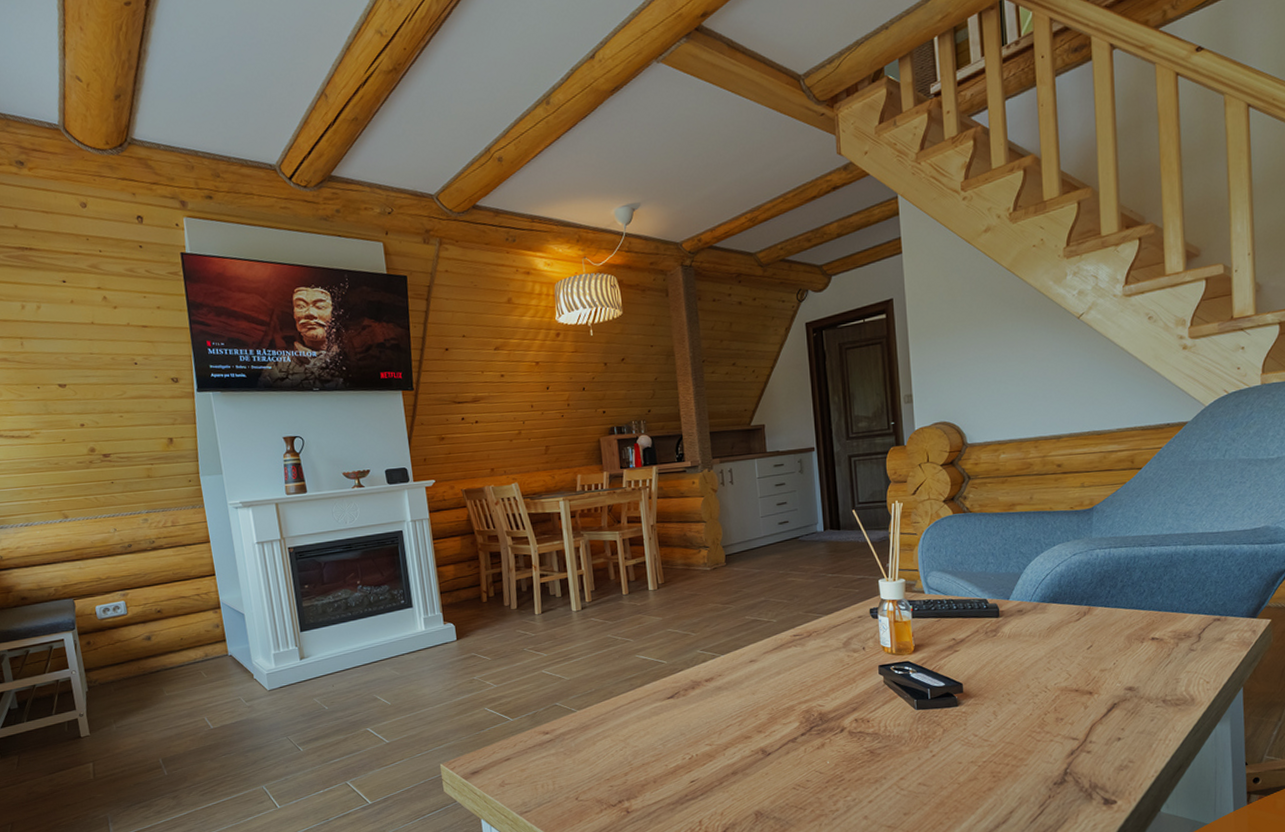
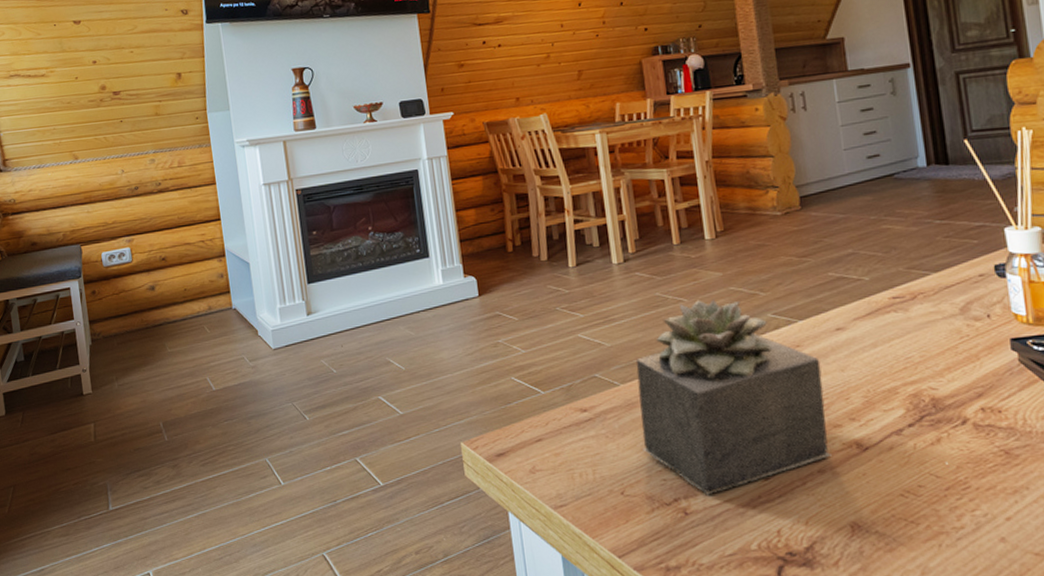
succulent plant: none [590,639,743,797] -> present [636,299,832,495]

